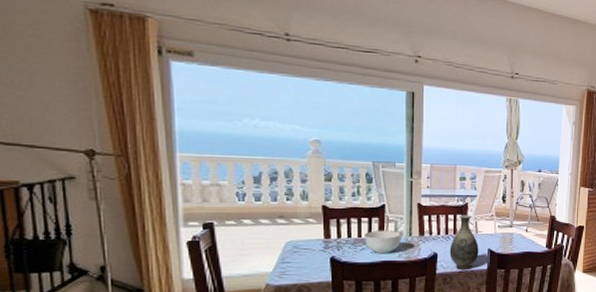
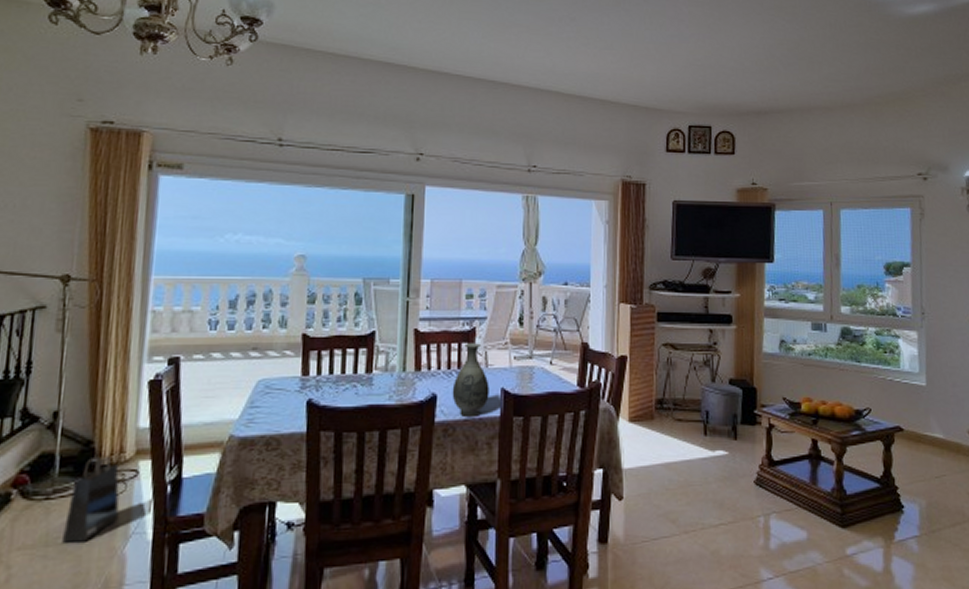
bowl: present [365,230,402,254] -> none [349,364,395,396]

